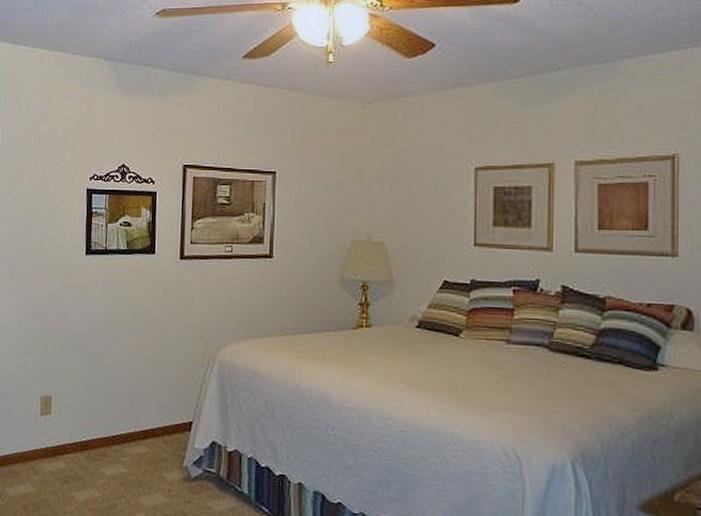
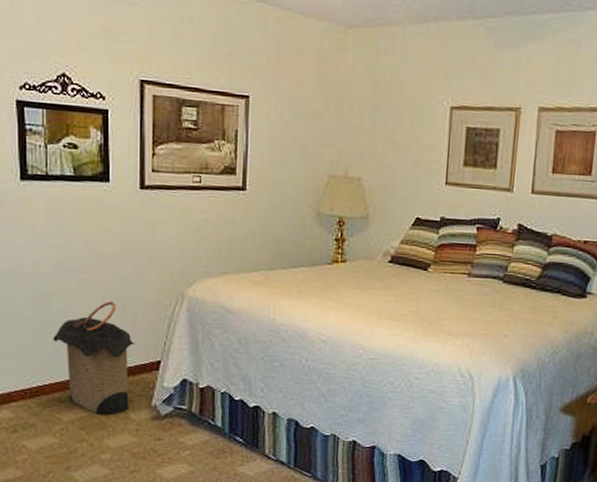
laundry hamper: none [102,362,171,474] -> present [53,301,136,416]

